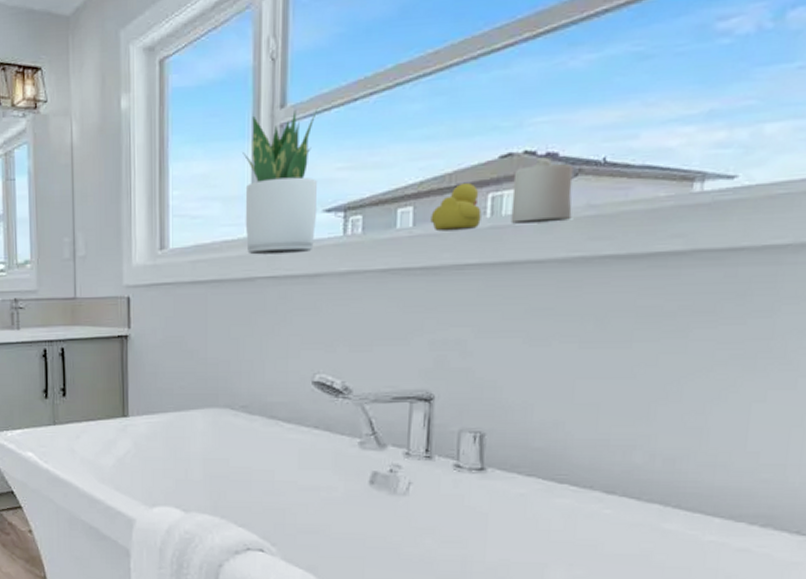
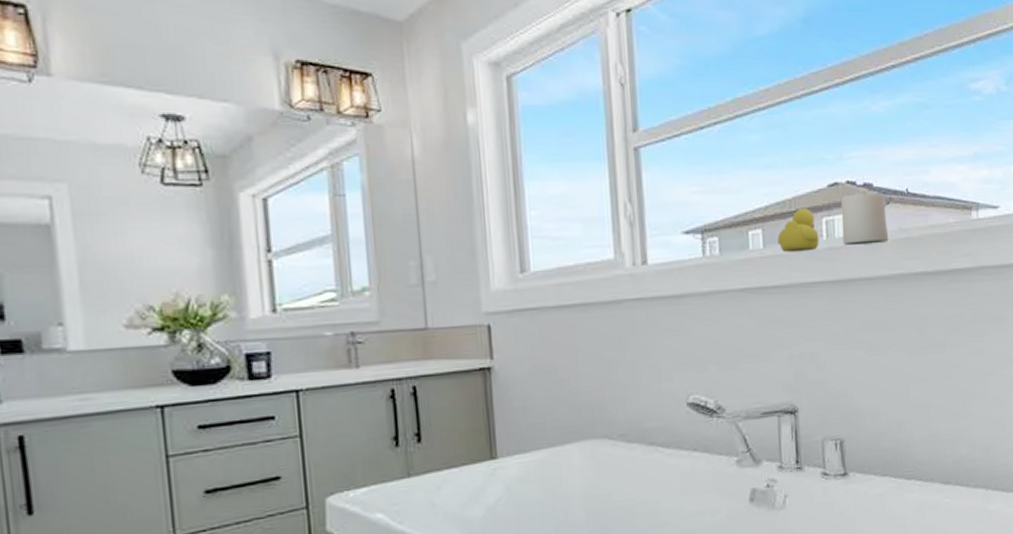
planter: present [243,108,319,255] -> none [600,133,677,277]

